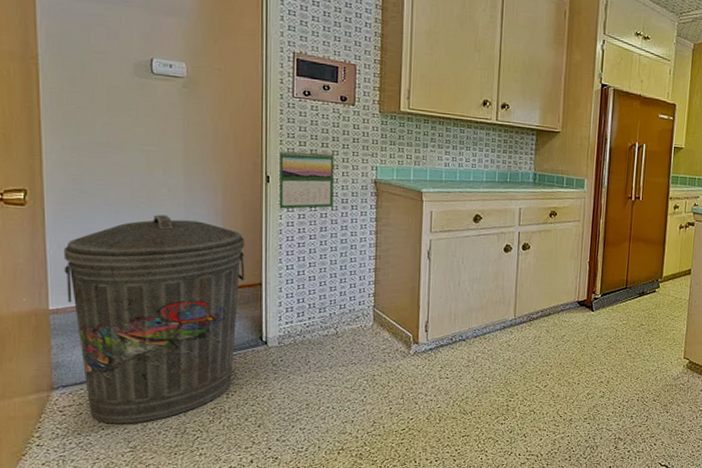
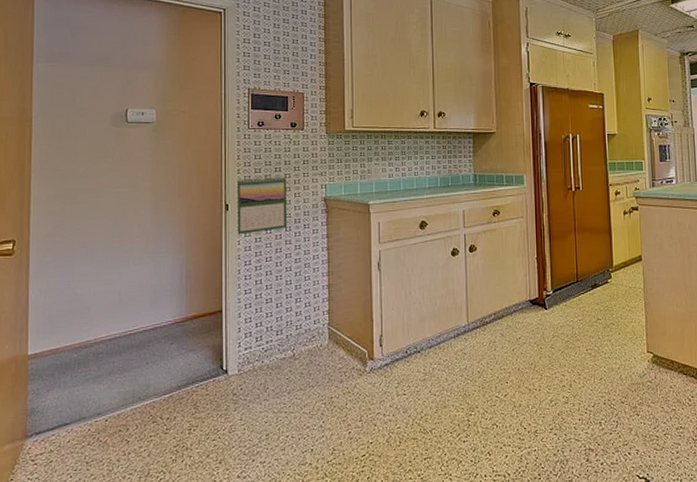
trash can: present [63,214,245,424] -> none [43,251,207,471]

